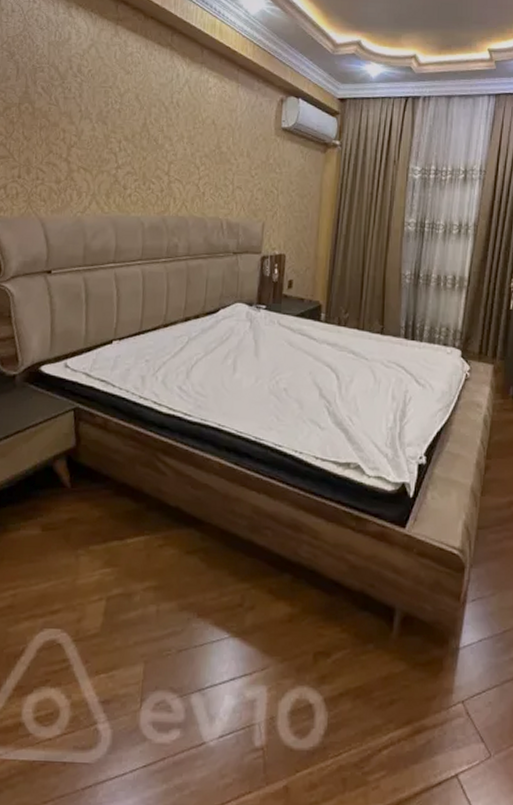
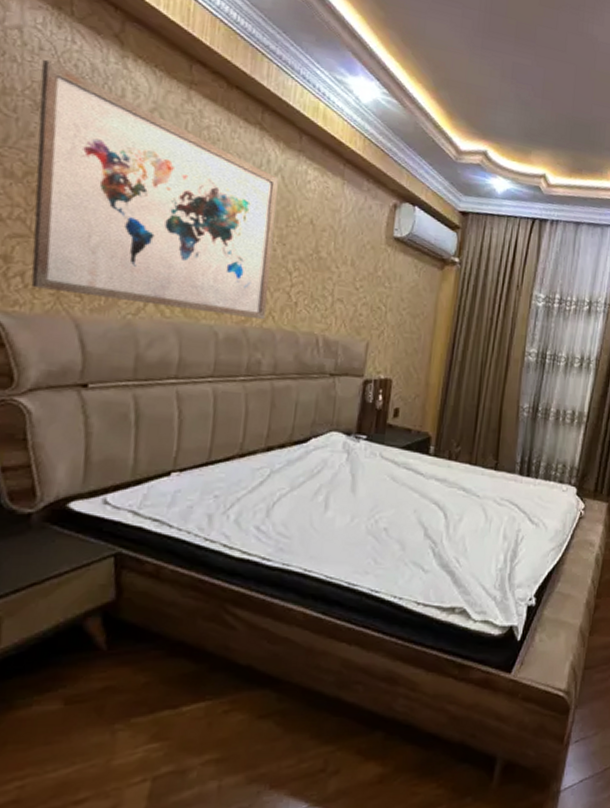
wall art: none [11,18,186,209] -> present [31,59,278,319]

